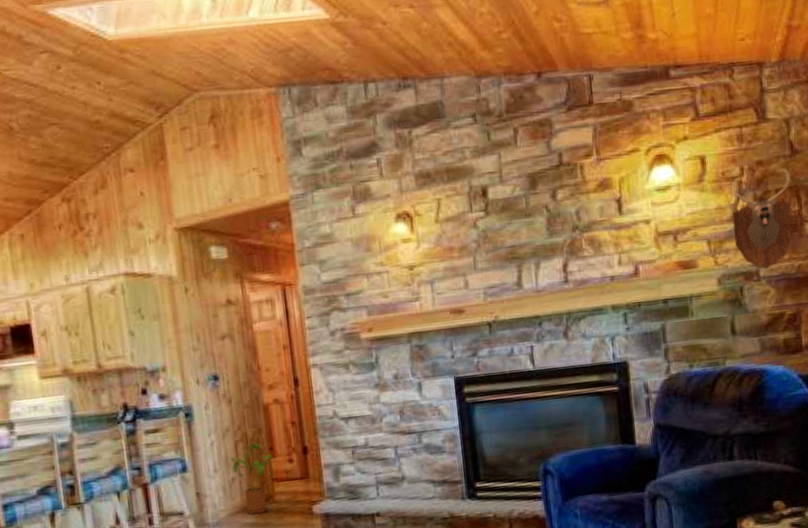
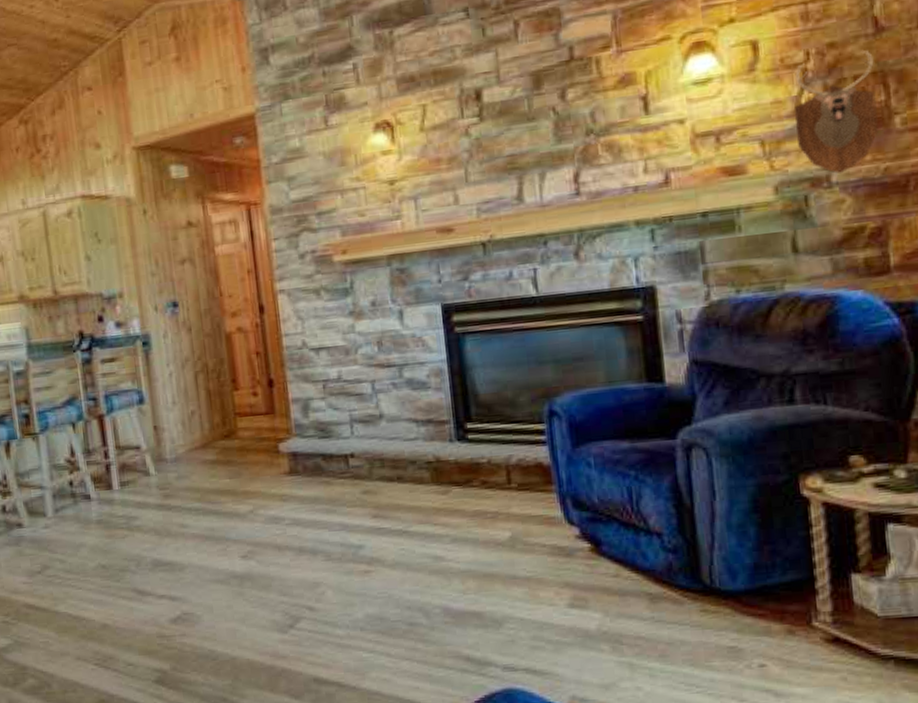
house plant: present [230,442,276,515] -> none [190,374,239,451]

